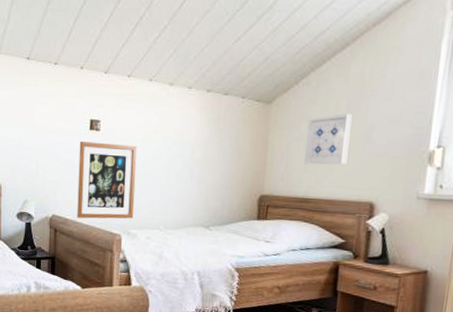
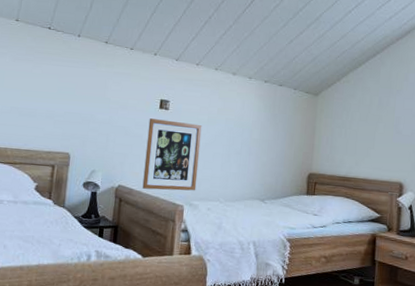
wall art: present [304,114,352,165] -> none [345,107,383,150]

